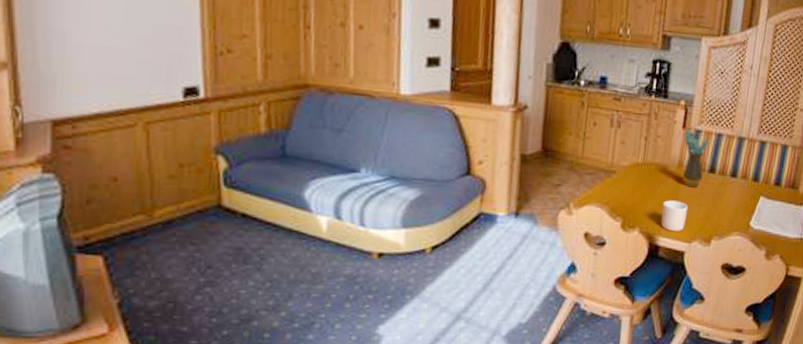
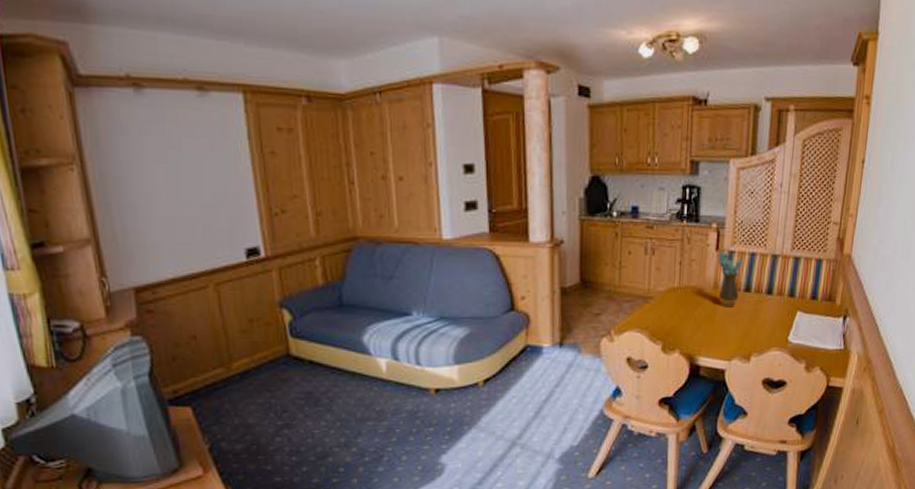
mug: present [660,200,689,232] -> none [700,321,726,352]

